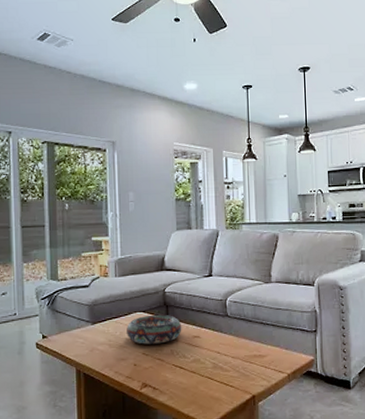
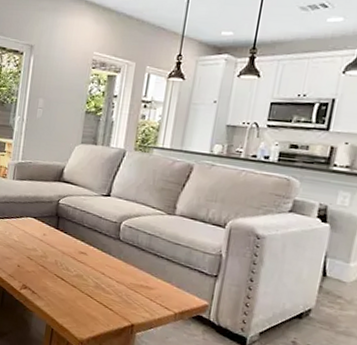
decorative bowl: present [127,314,182,345] -> none [15,222,71,252]

